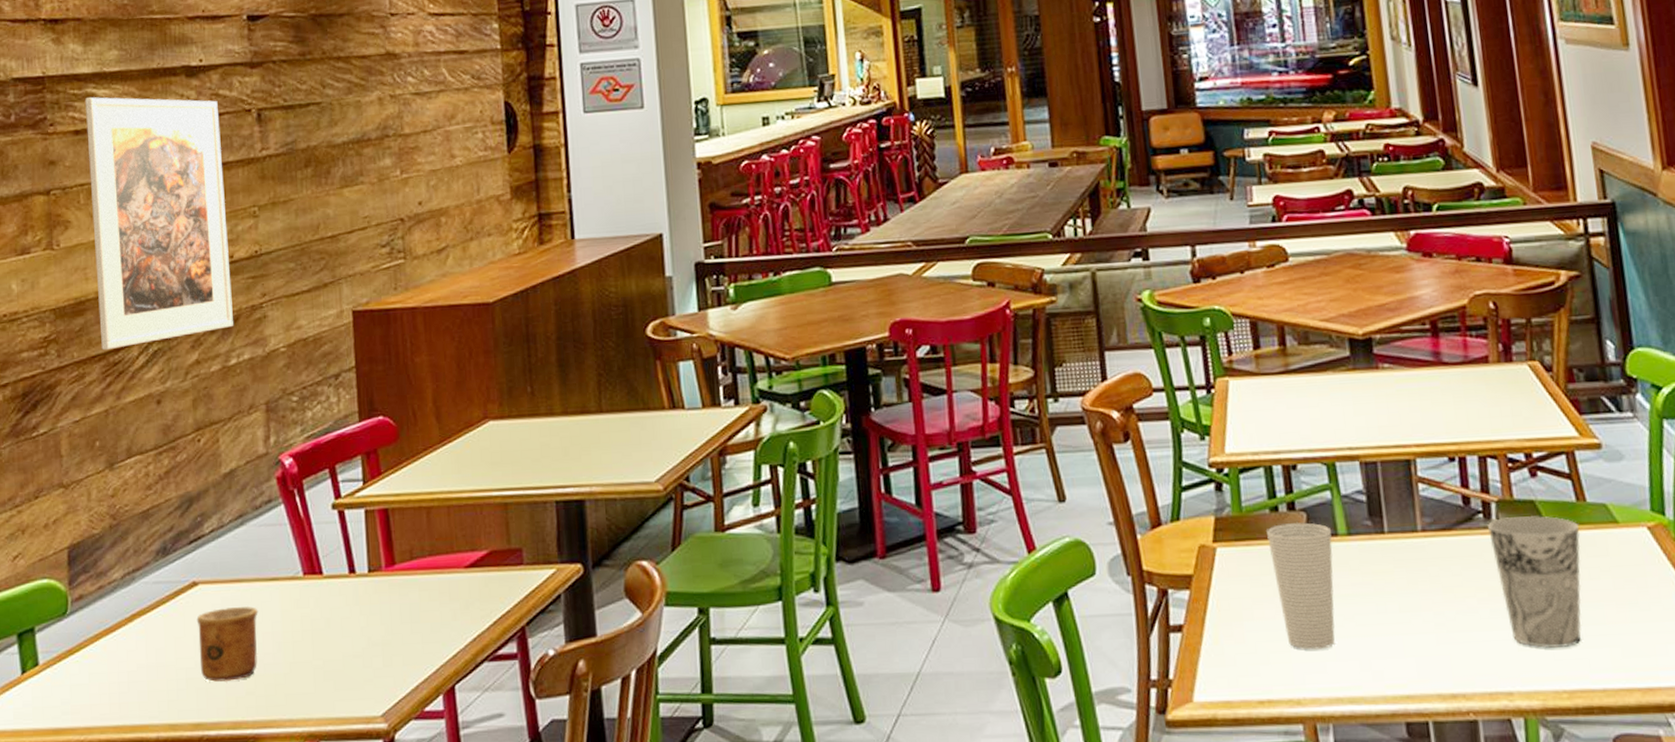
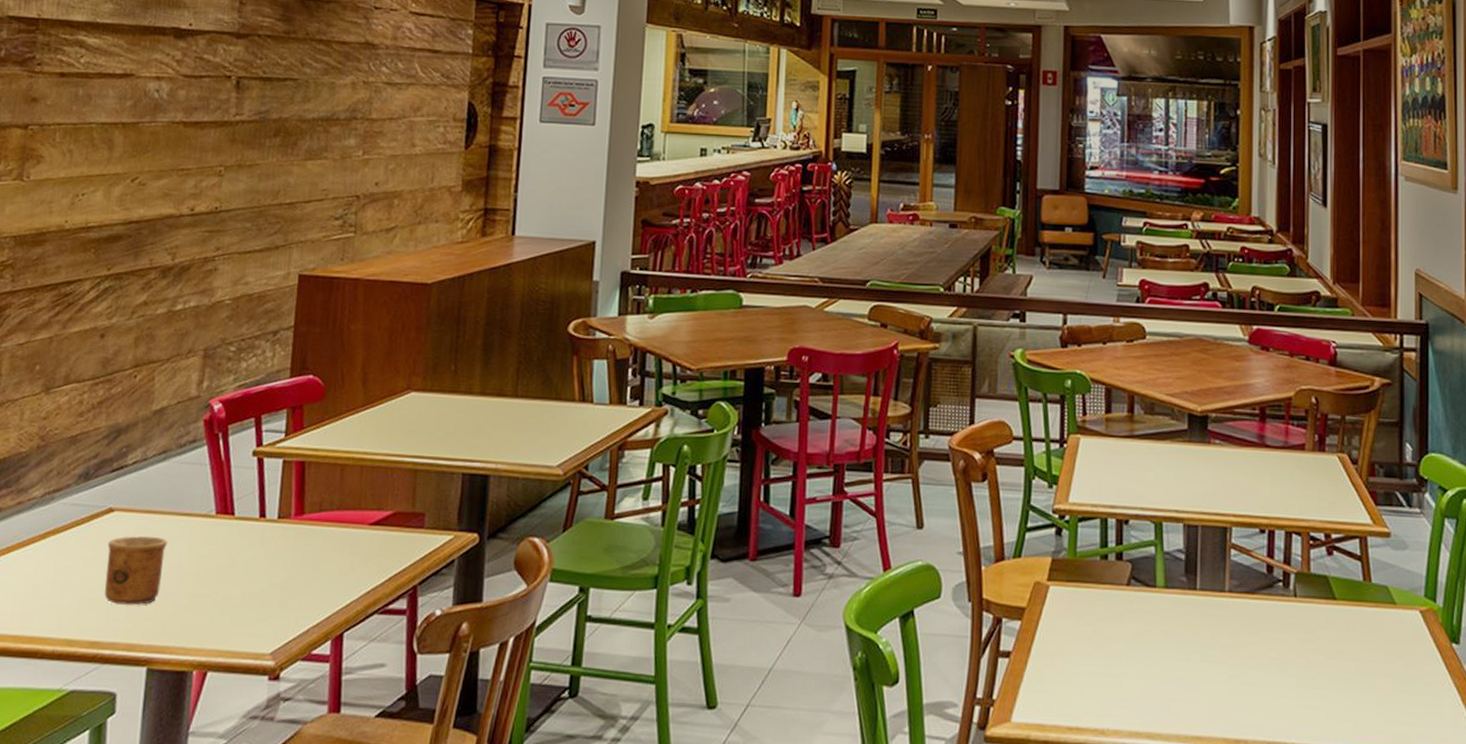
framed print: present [85,97,233,350] -> none [55,44,201,281]
cup: present [1267,522,1335,650] -> none [1095,571,1151,687]
cup: present [1486,516,1582,648] -> none [1284,588,1363,709]

